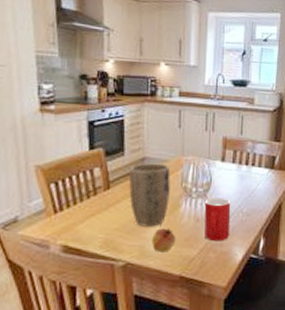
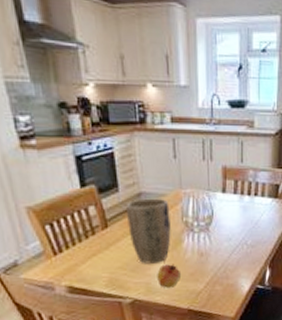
cup: present [204,197,231,242] -> none [207,230,236,275]

